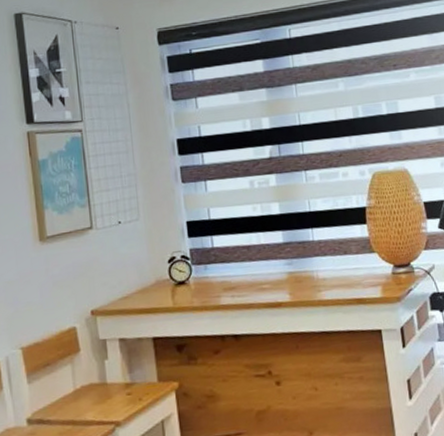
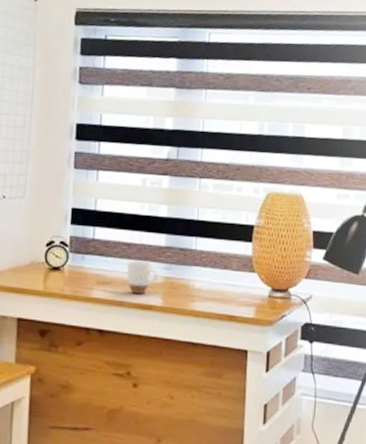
mug: none [249,259,282,294] -> present [126,260,159,295]

